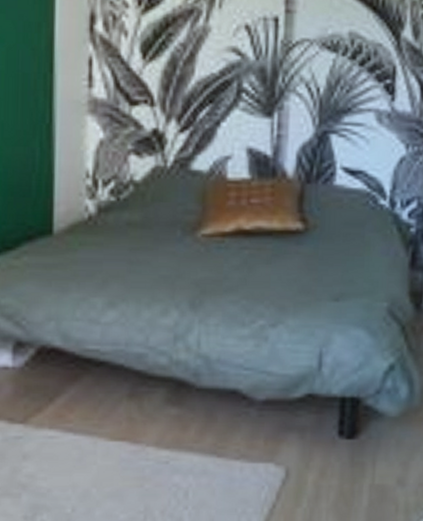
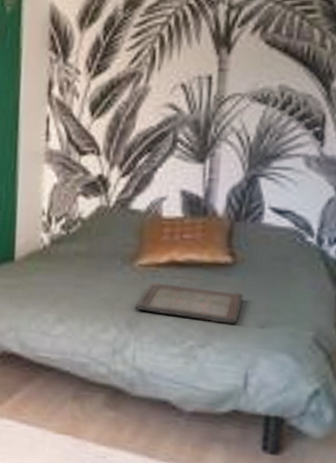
serving tray: none [198,255,316,299] -> present [135,283,243,324]

